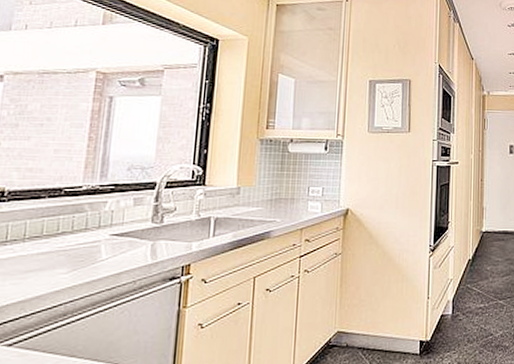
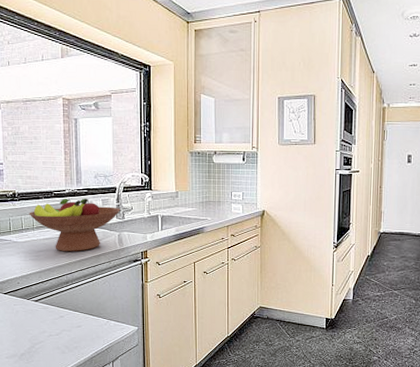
fruit bowl: none [20,197,159,270] -> present [29,198,120,251]

